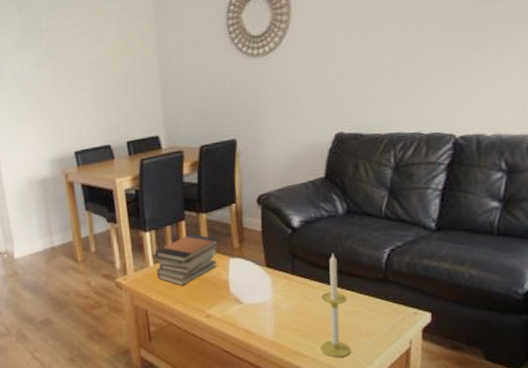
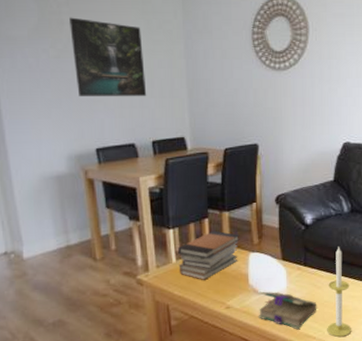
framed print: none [48,24,121,101] -> present [69,17,147,97]
book: none [240,300,309,346] -> present [258,291,317,330]

